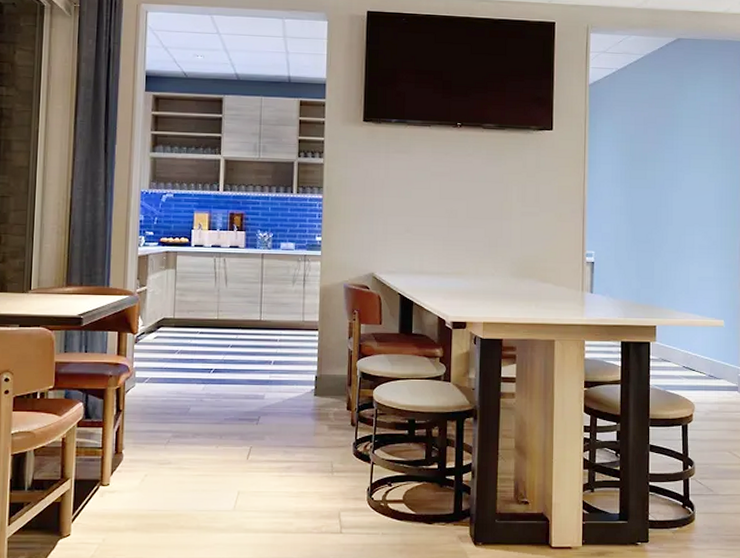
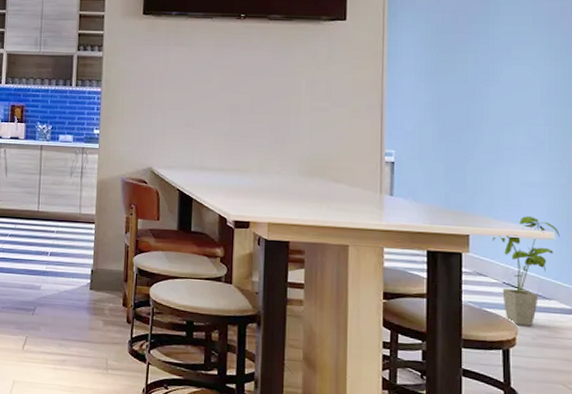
house plant: none [674,307,728,403] -> present [492,216,560,326]

